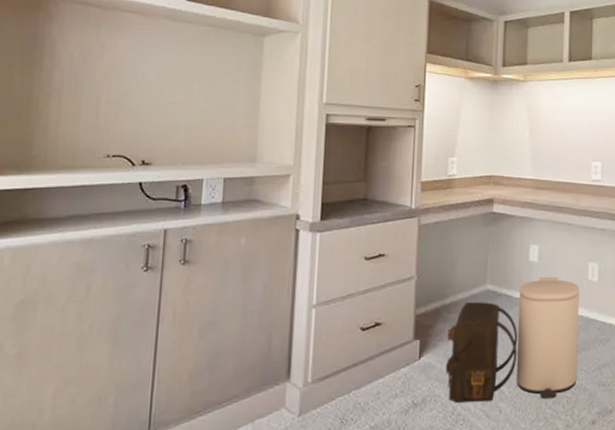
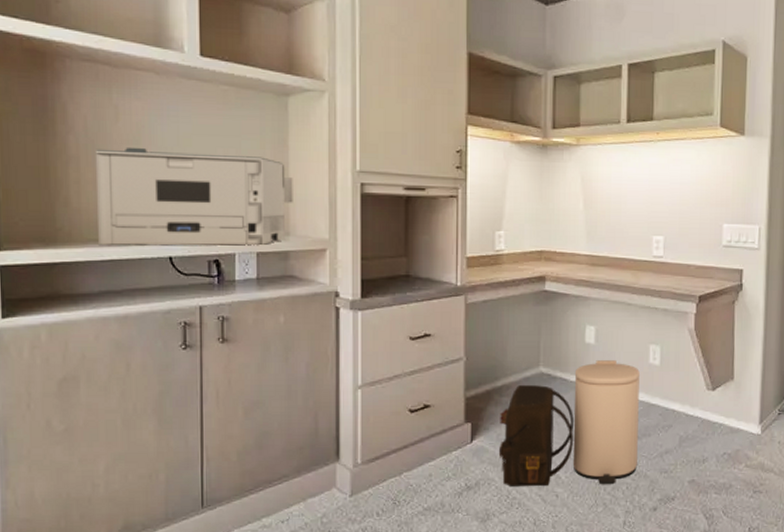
printer: none [72,80,263,172] -> present [95,147,293,246]

